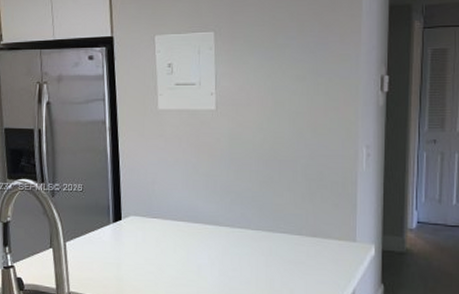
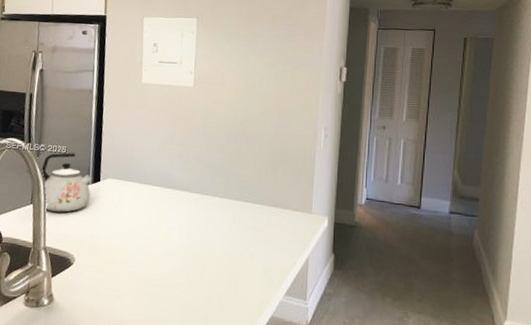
kettle: none [57,191,113,255] -> present [41,152,92,213]

